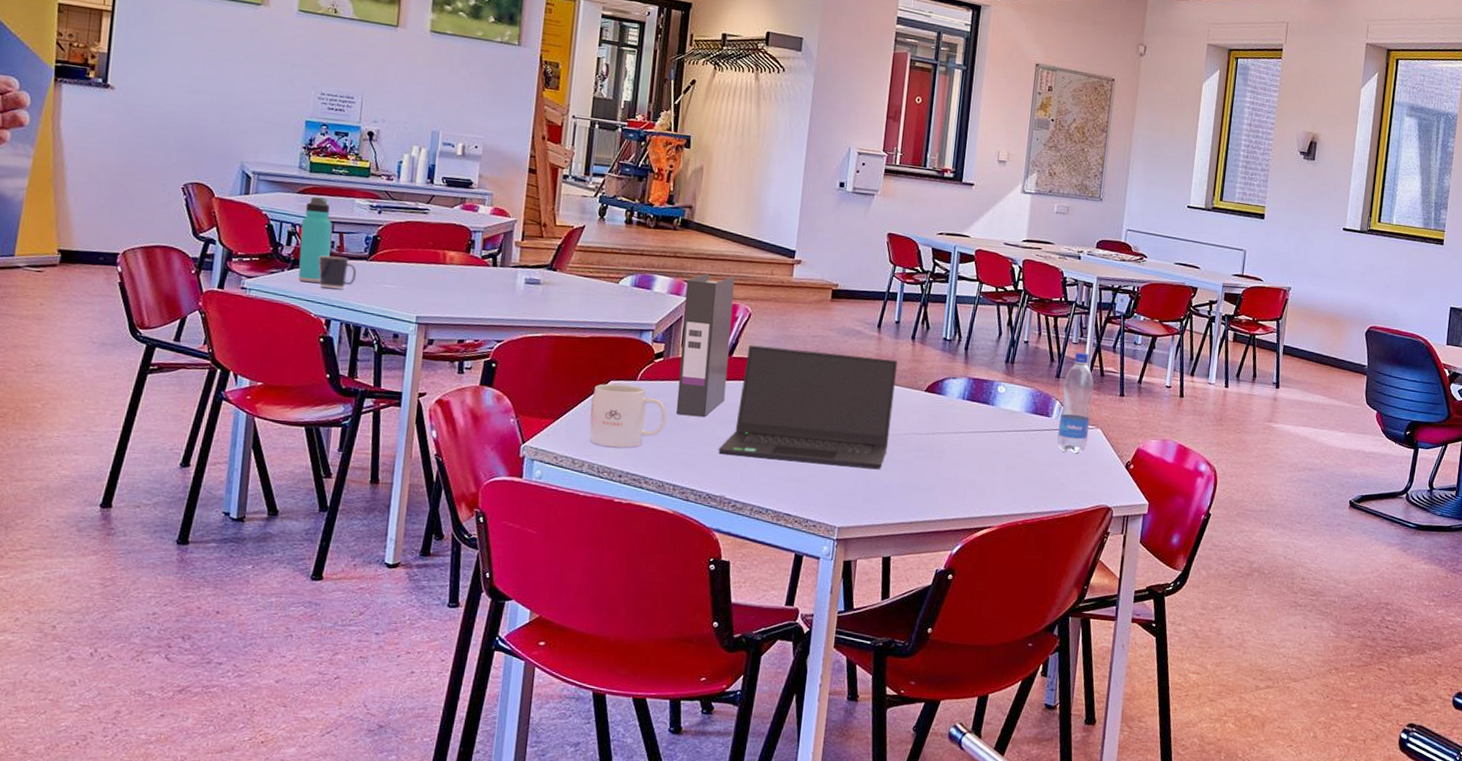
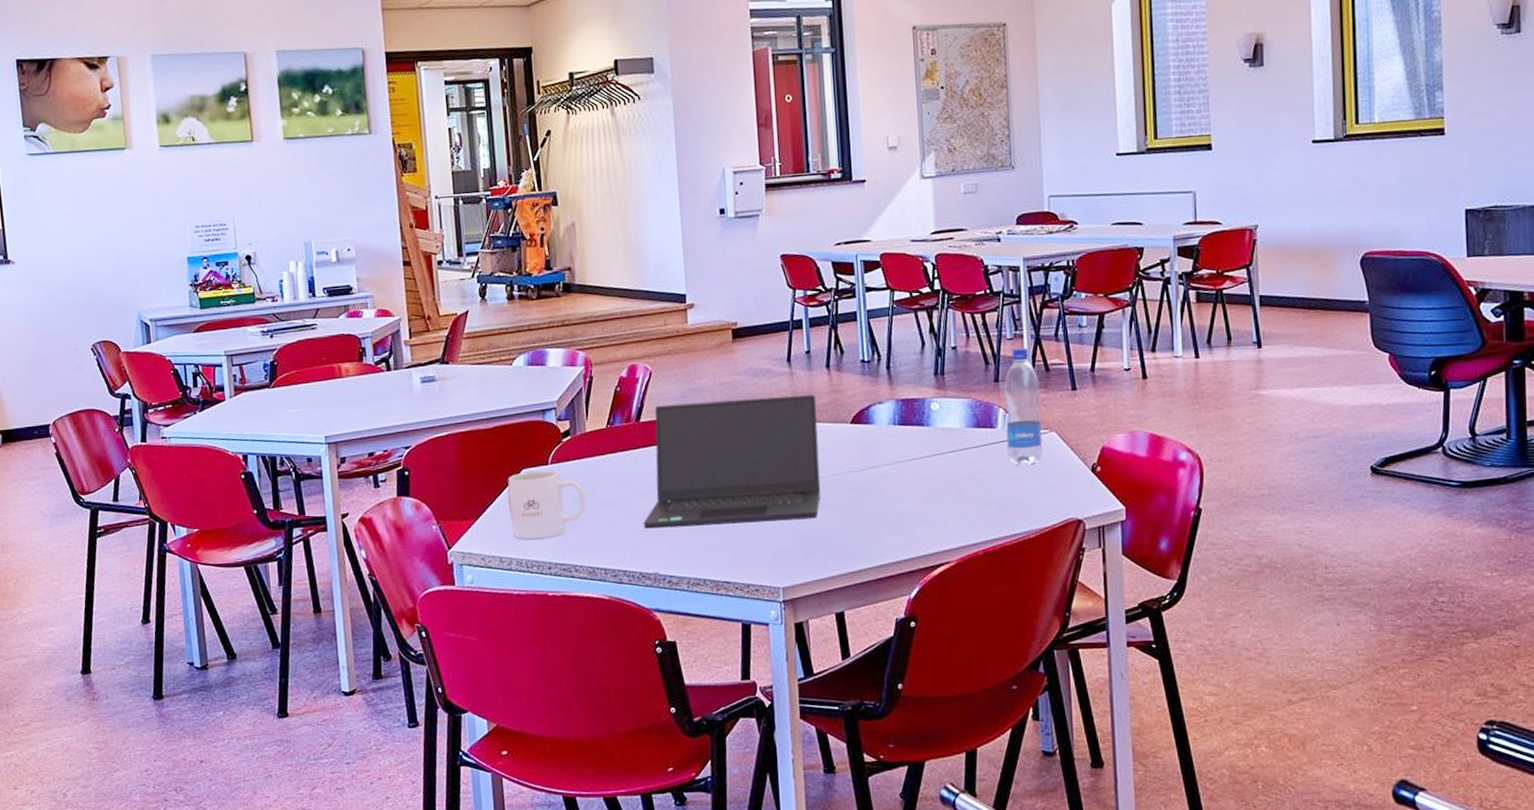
thermos bottle: present [298,197,332,284] -> none [202,332,234,422]
mug: present [318,255,357,289] -> none [225,389,263,424]
binder: present [676,272,735,418] -> none [580,334,641,494]

